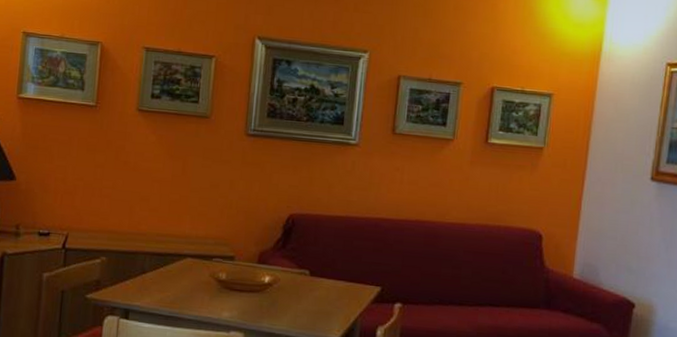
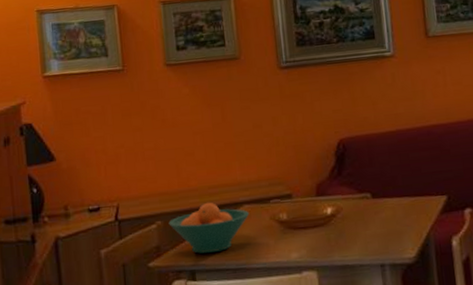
fruit bowl: none [112,248,191,297] -> present [168,202,250,254]

